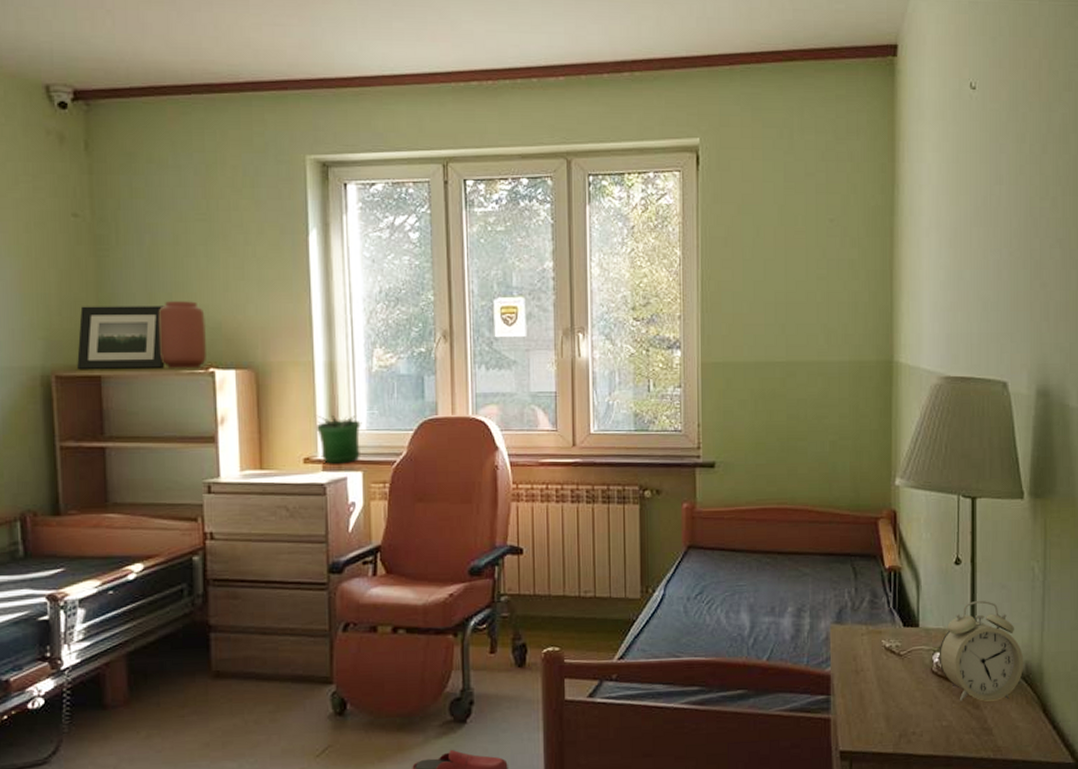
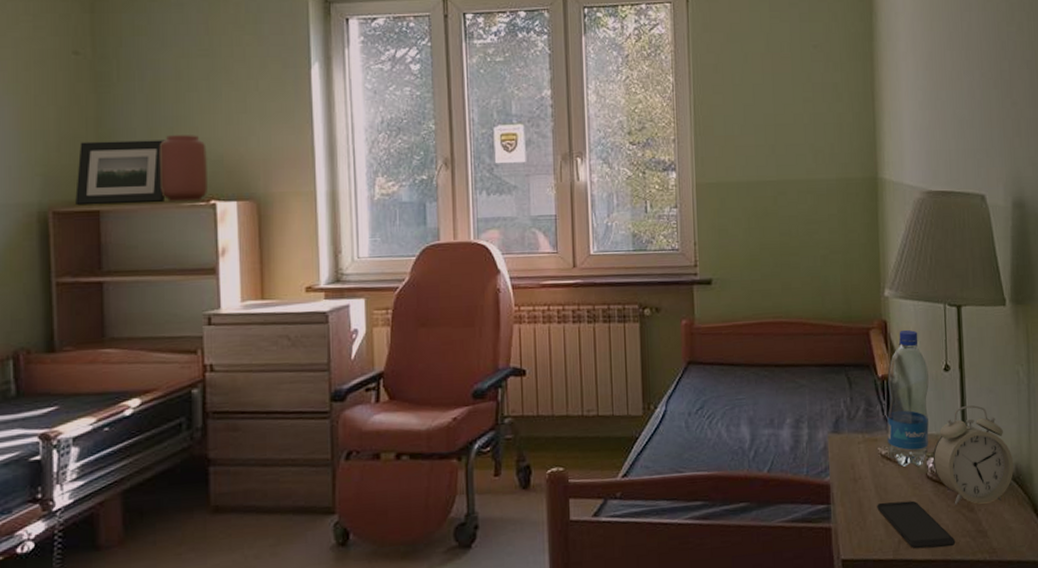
planter: present [314,415,362,464] -> none [316,243,365,292]
mobile phone: none [878,695,959,744] -> present [877,500,956,549]
bottle: none [892,520,938,662] -> present [887,329,929,468]

